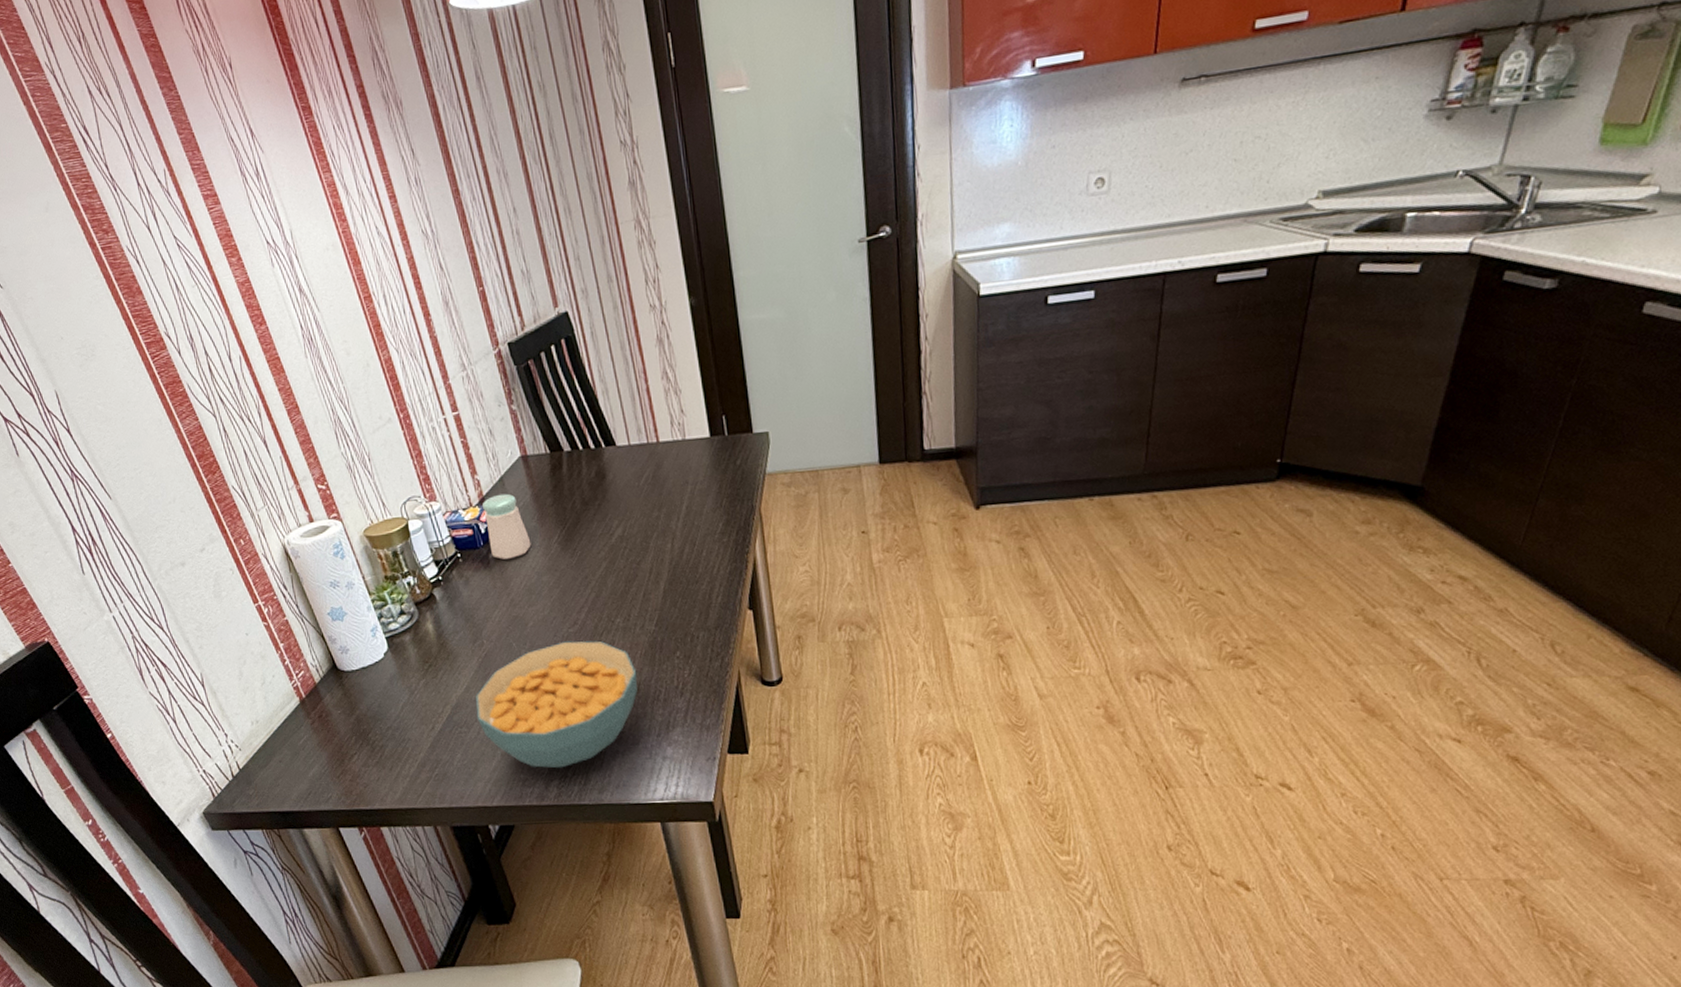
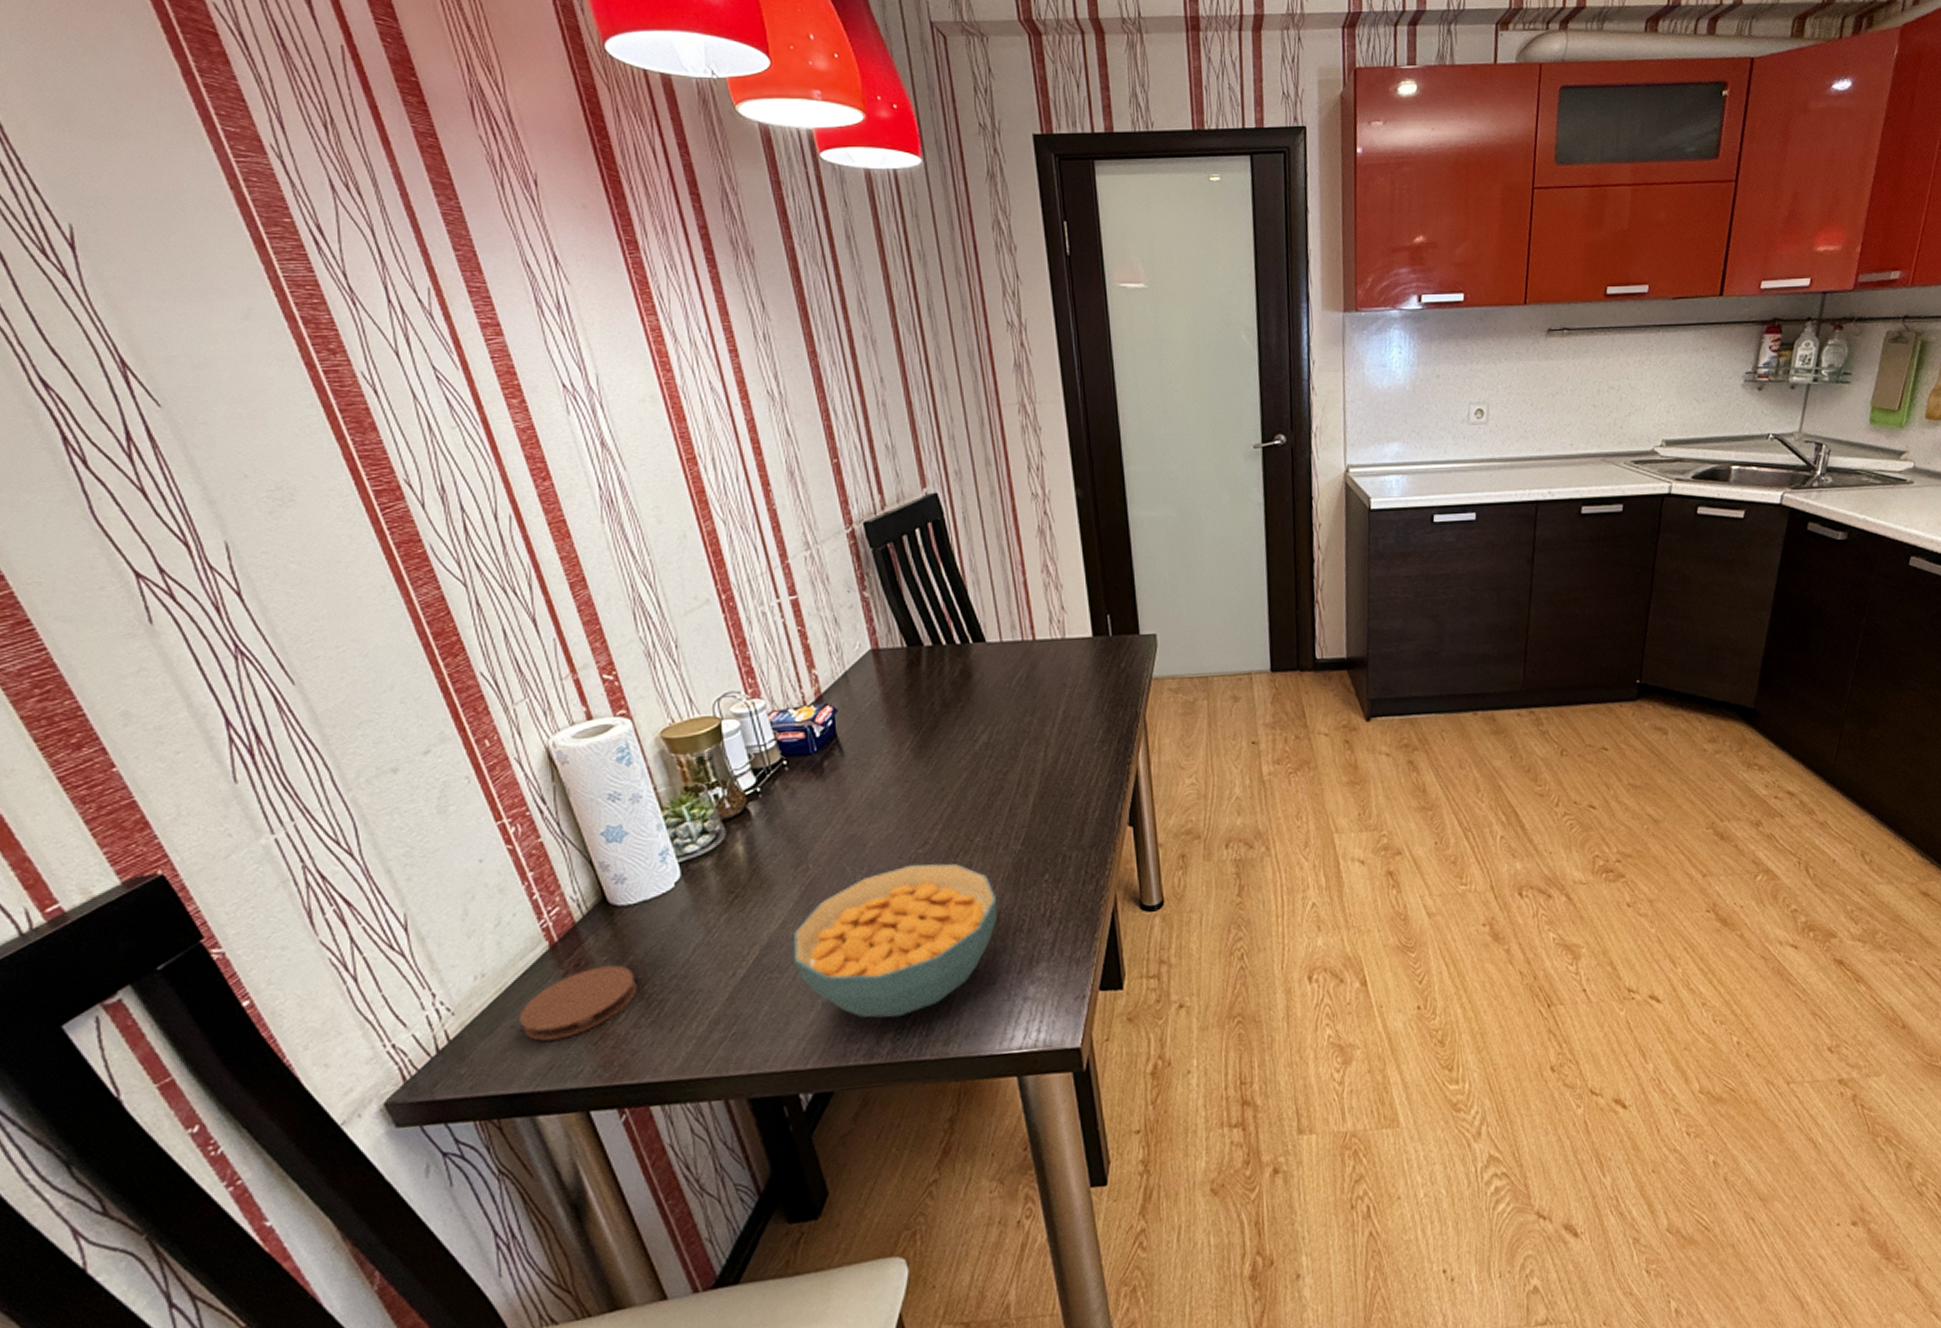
coaster: none [284,717,364,773] -> present [520,965,637,1041]
salt shaker: present [483,493,531,559] -> none [820,691,877,768]

